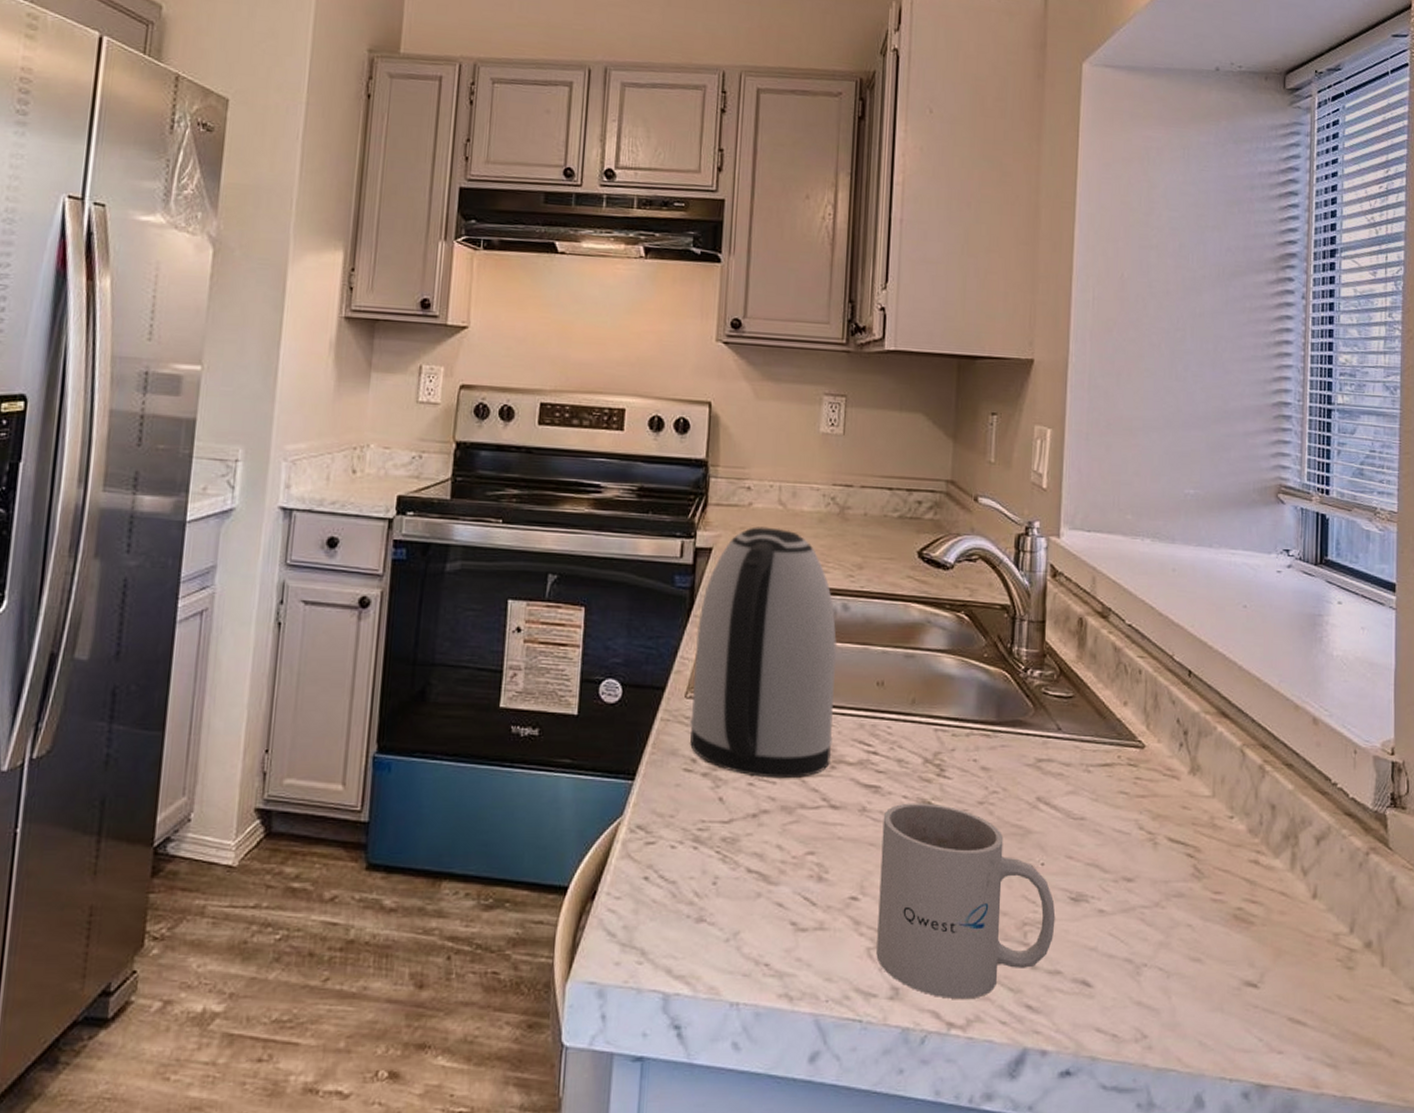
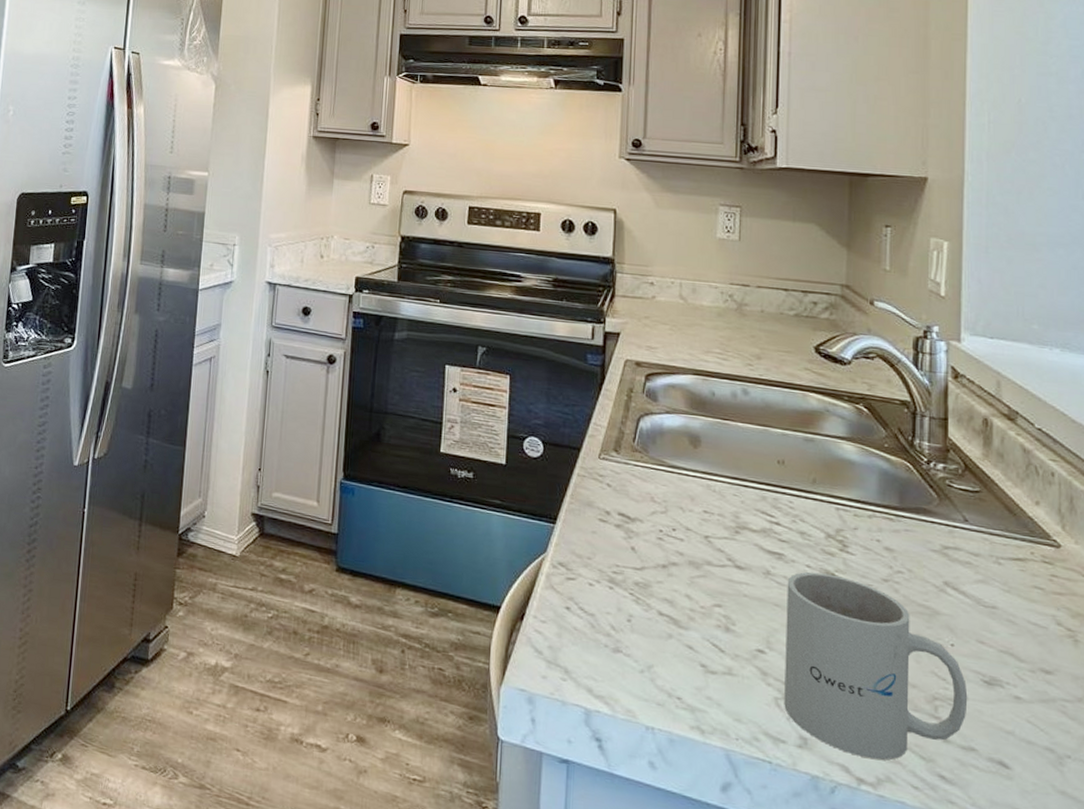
kettle: present [690,526,837,779] -> none [604,317,738,539]

